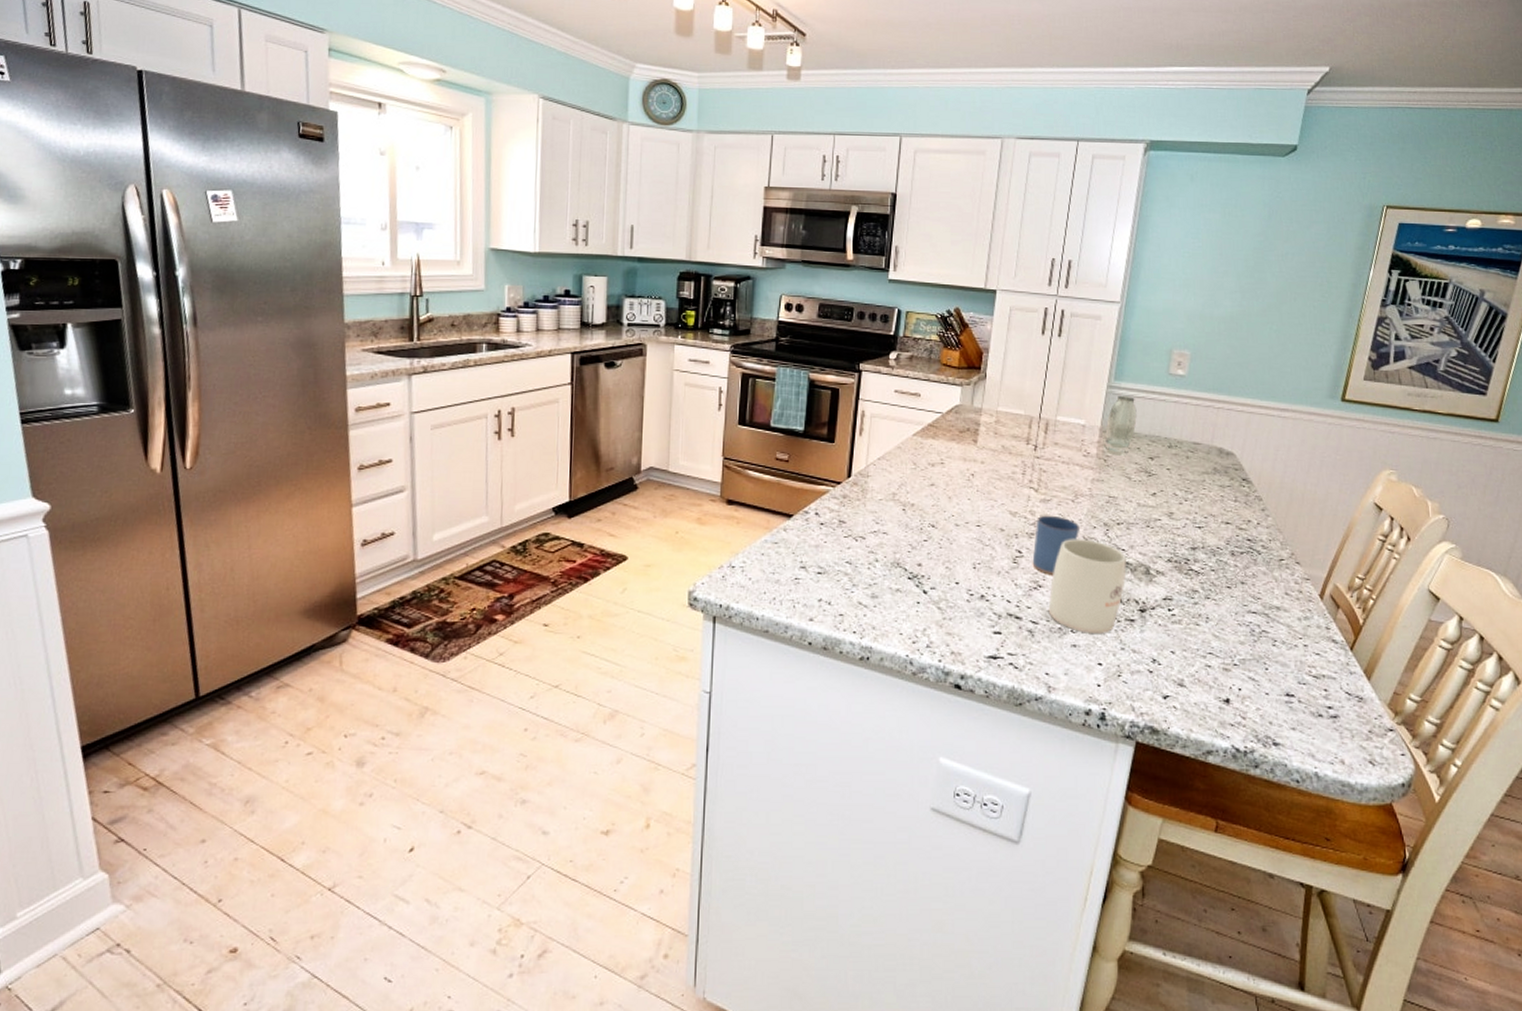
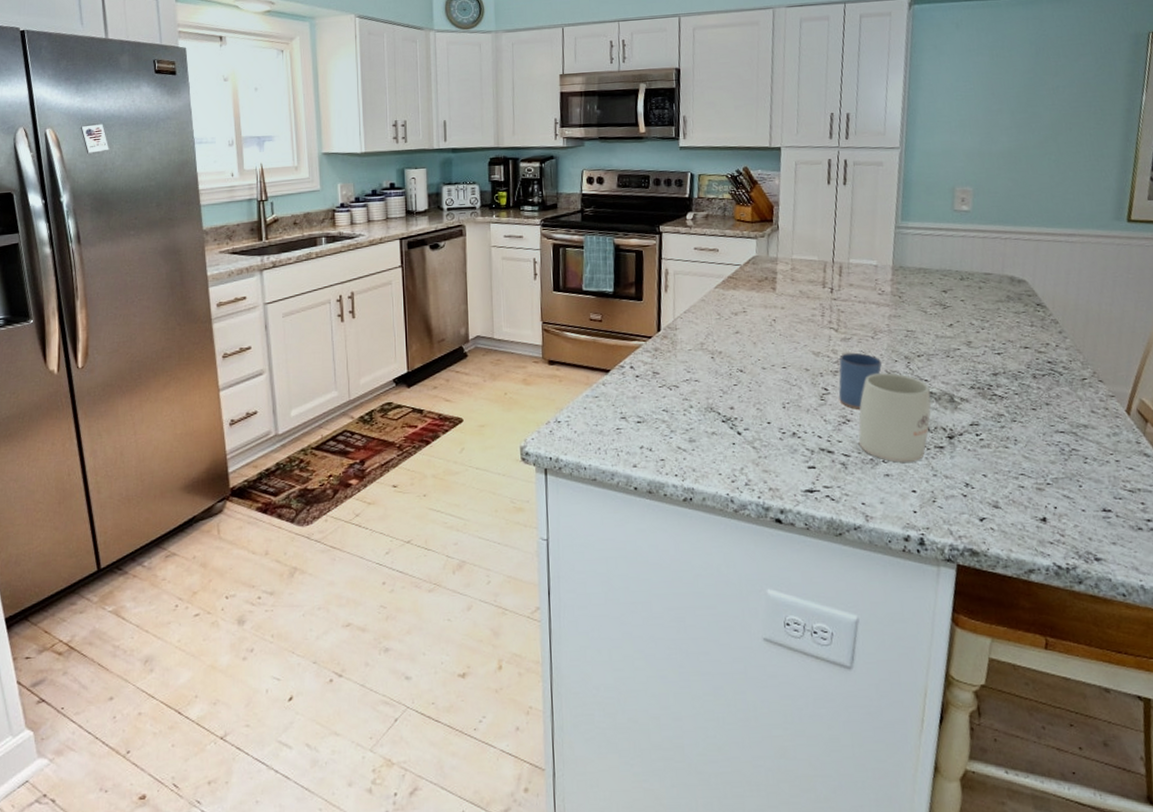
vase: present [1105,395,1137,456] -> none [897,234,927,292]

